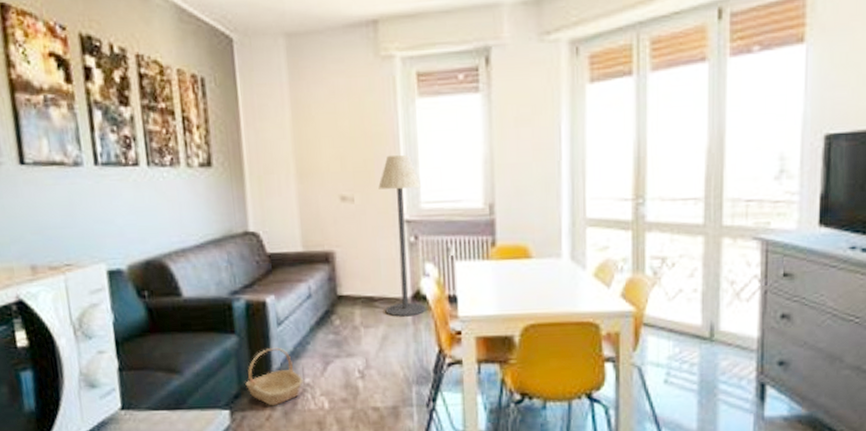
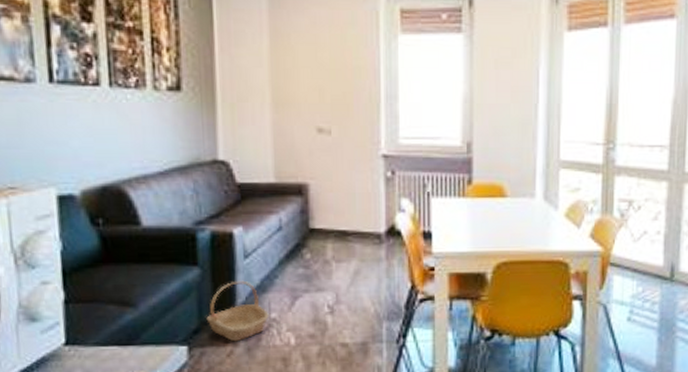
floor lamp: present [378,155,426,317] -> none [357,90,400,252]

